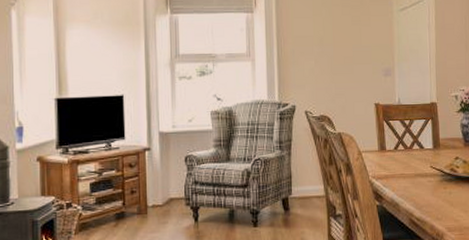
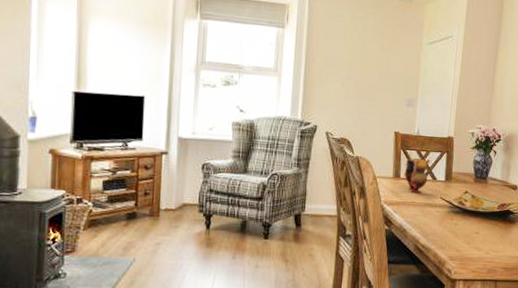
teapot: none [389,127,416,164] -> present [404,158,431,193]

